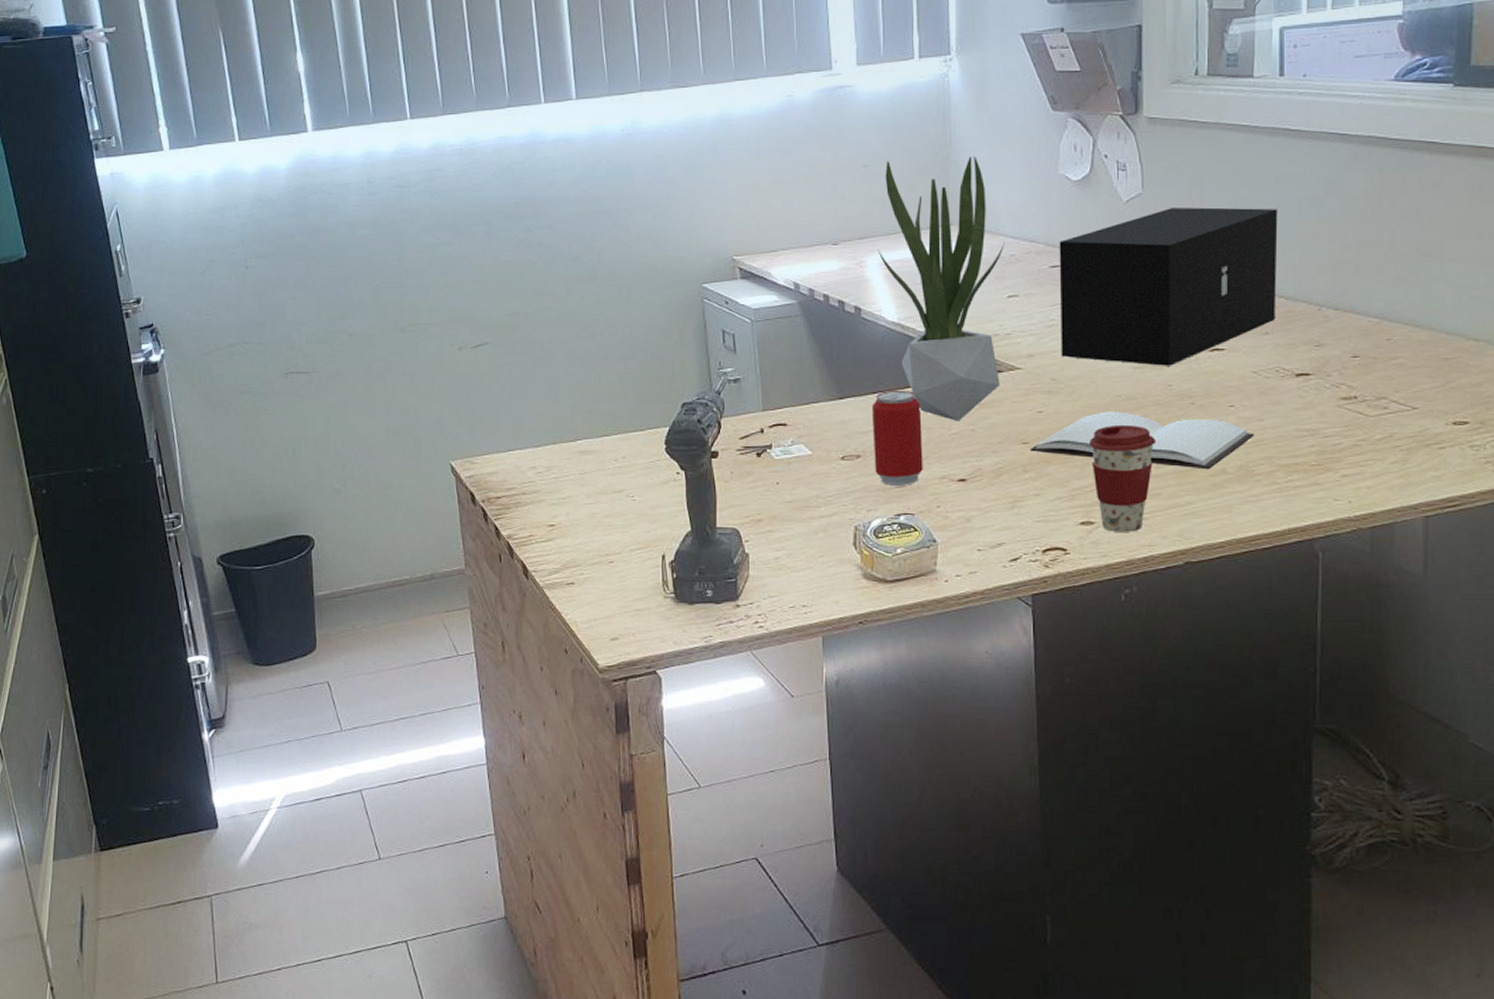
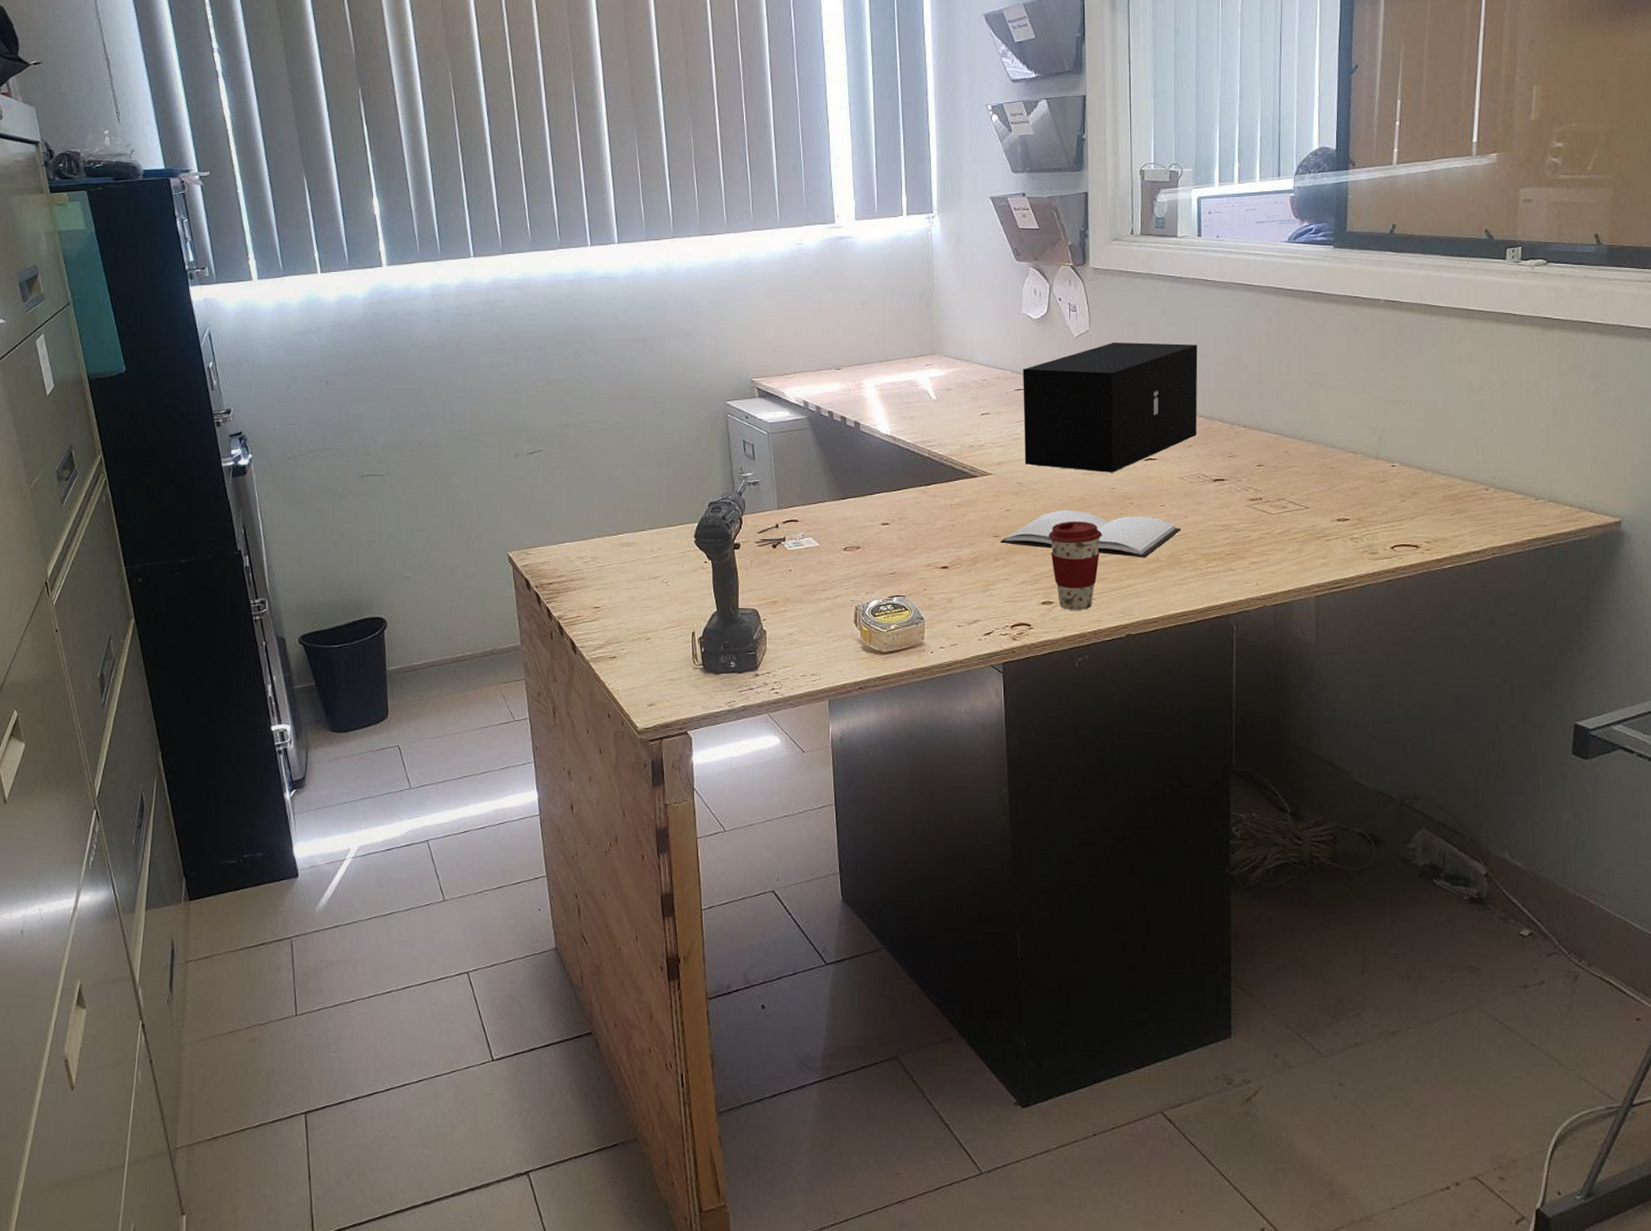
beverage can: present [871,390,923,486] -> none [869,491,912,572]
potted plant: present [878,156,1005,421] -> none [873,298,978,518]

